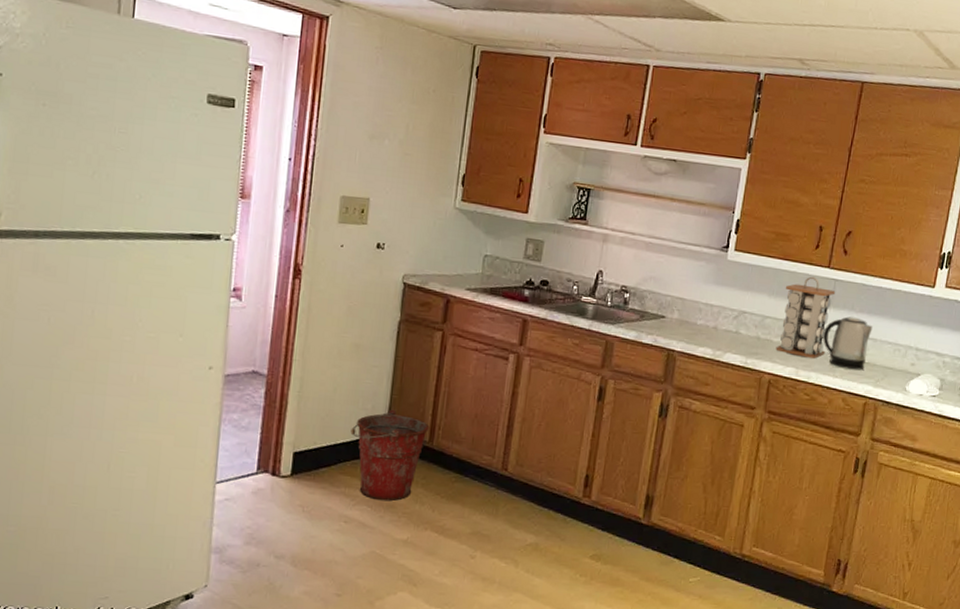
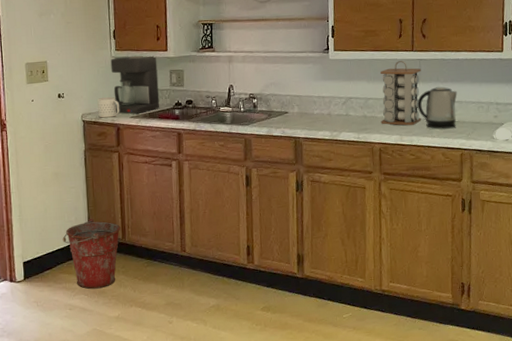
mug: none [425,257,455,285] -> present [97,96,120,118]
coffee maker: none [449,209,513,286] -> present [110,55,160,114]

